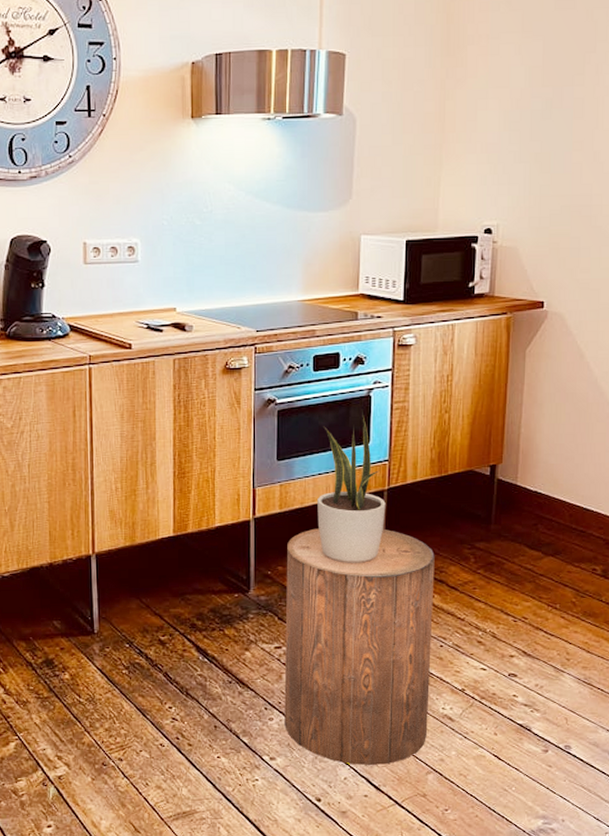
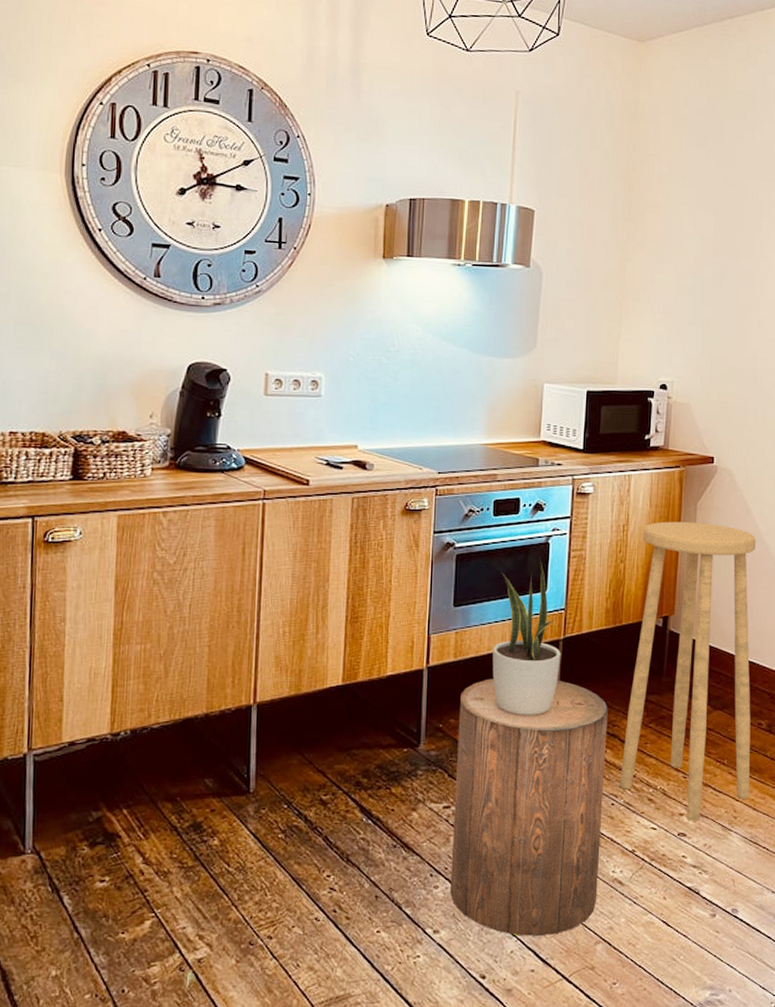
stool: none [448,369,591,664] -> present [619,521,757,822]

